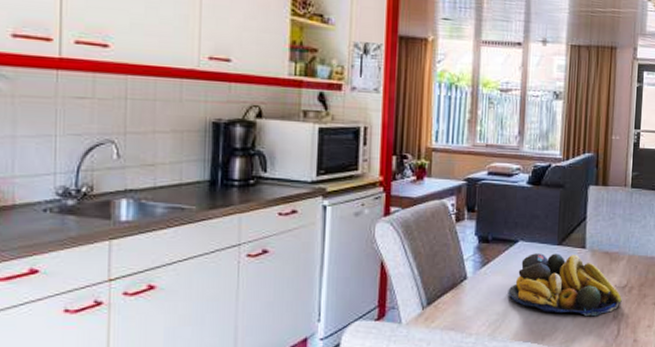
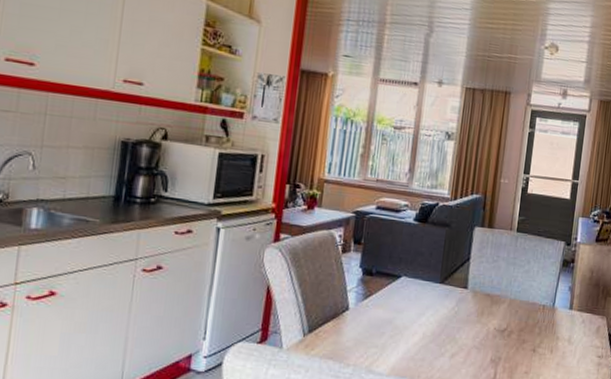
fruit bowl: present [508,253,622,317] -> none [387,290,501,358]

